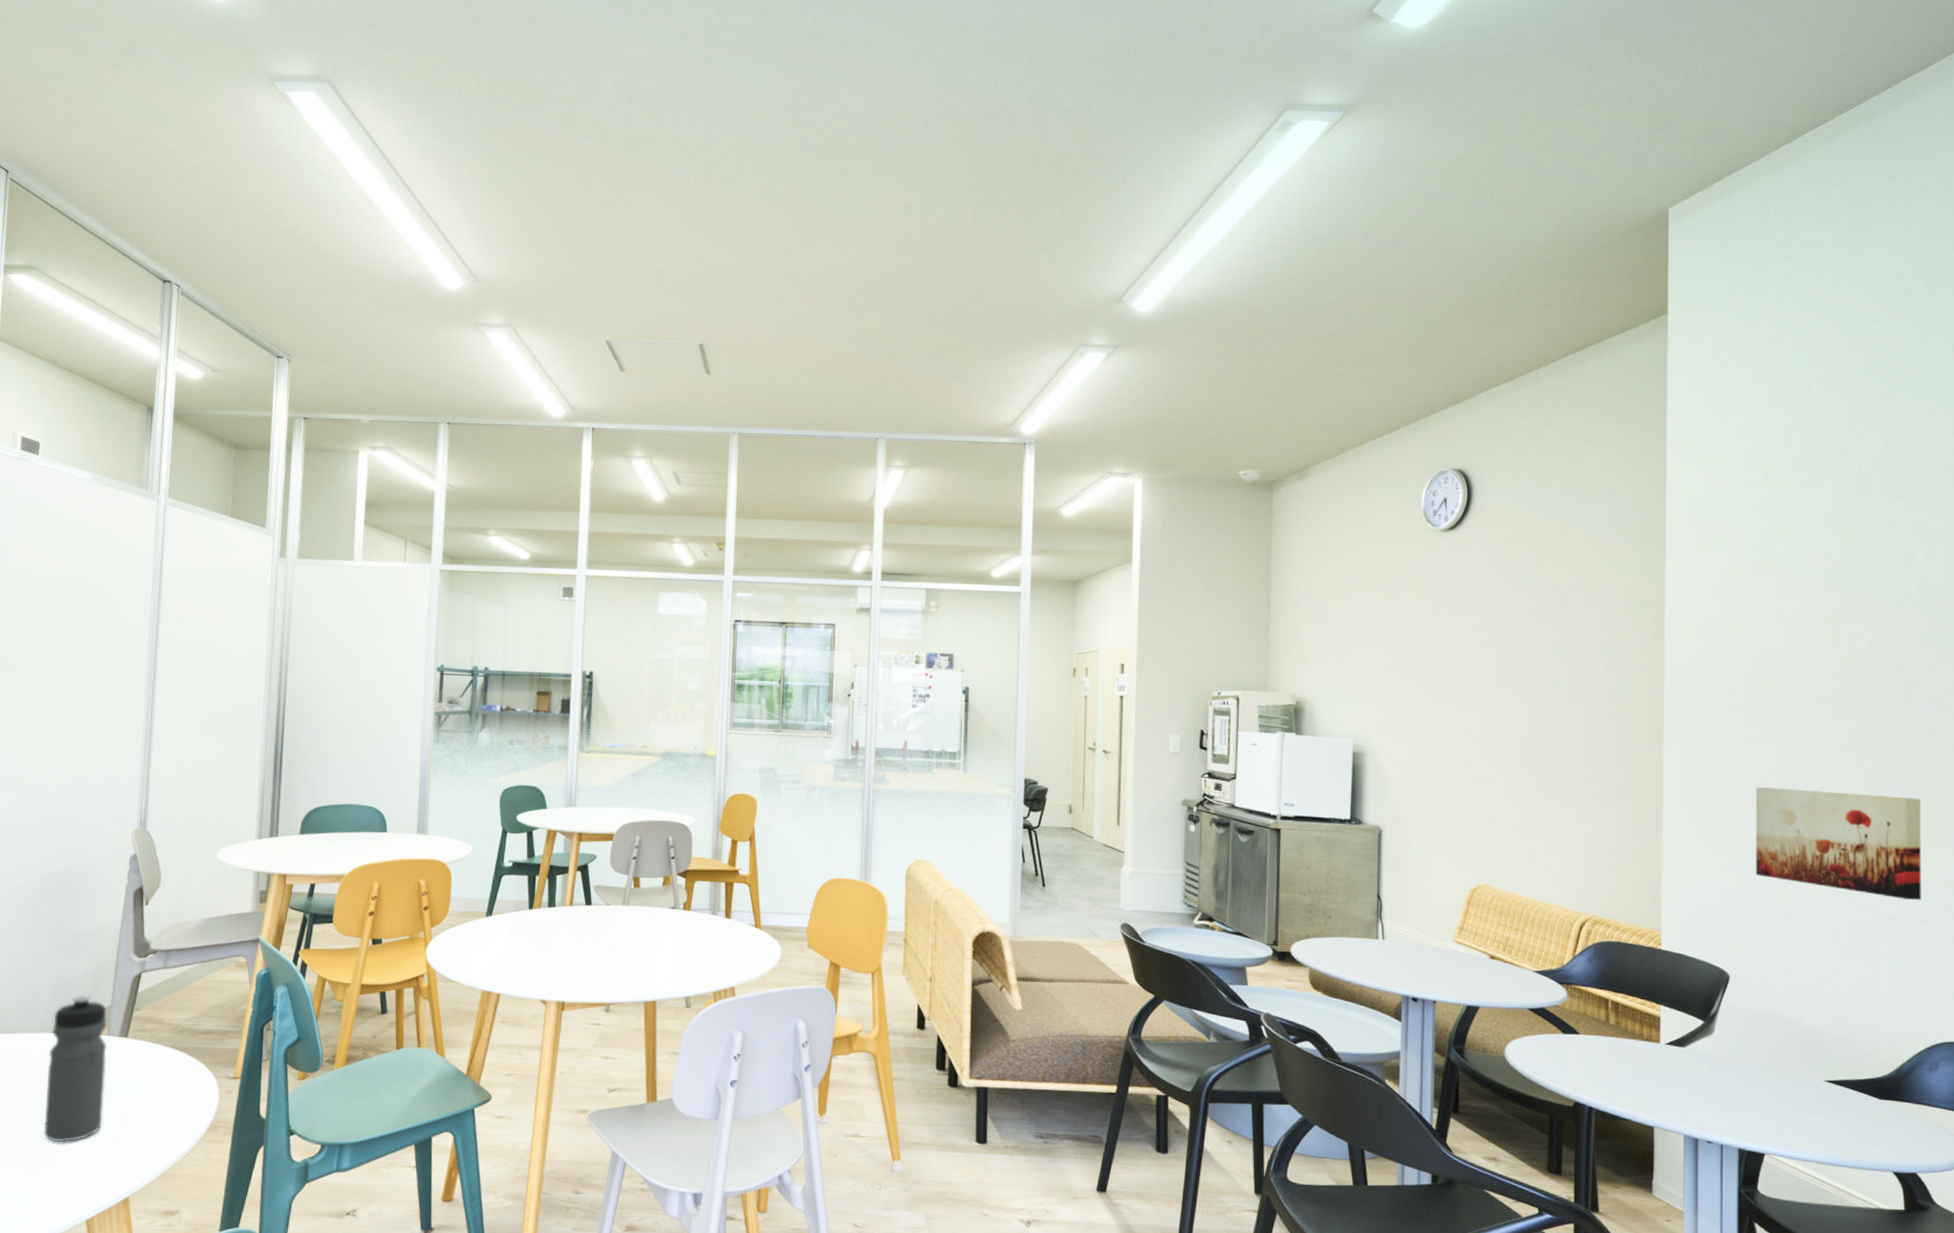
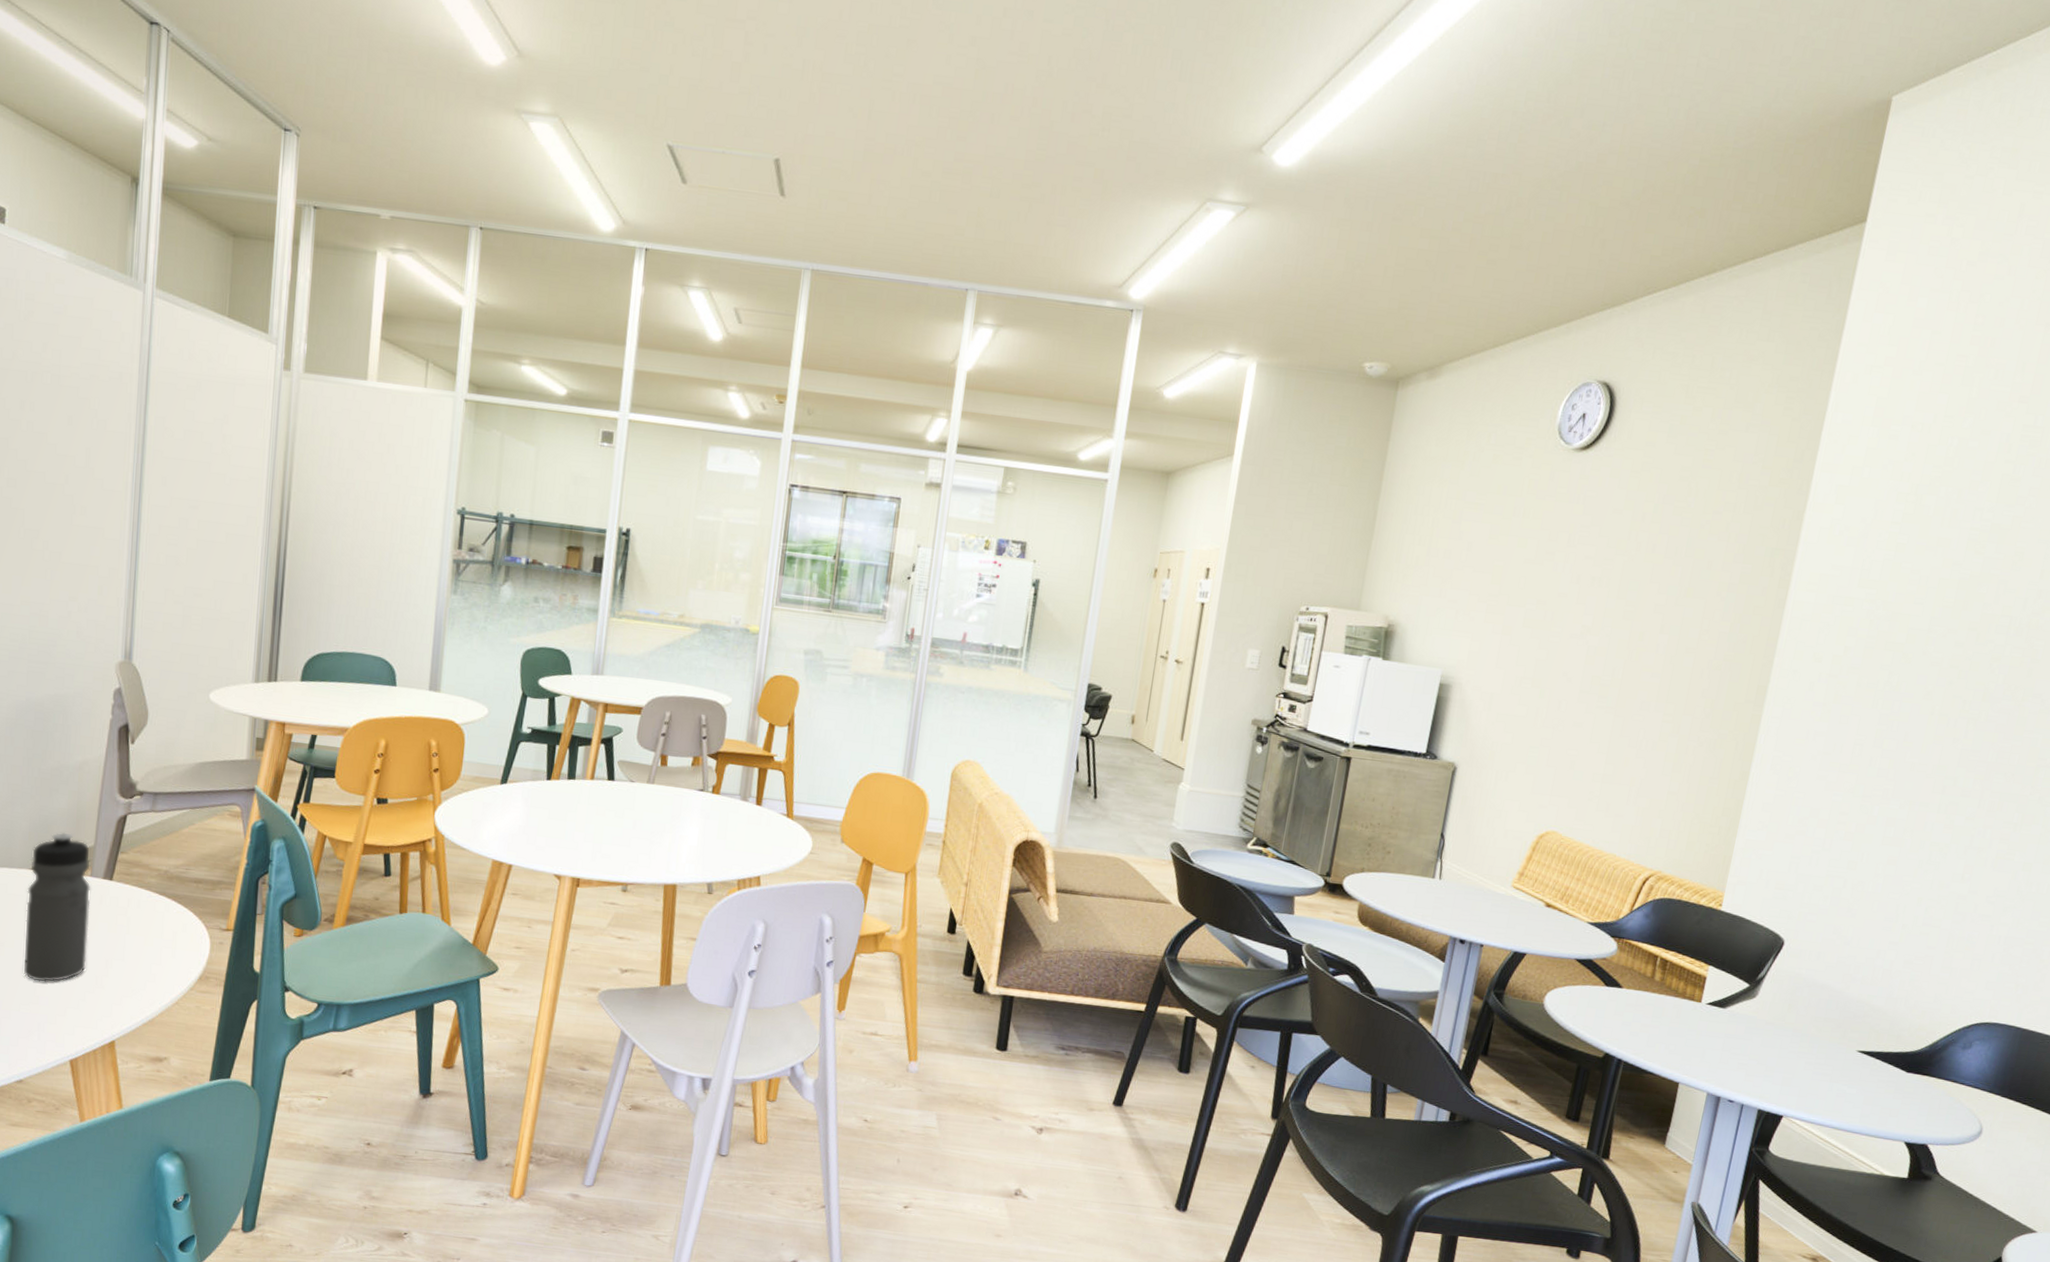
wall art: present [1756,786,1921,900] -> none [1832,752,2017,881]

